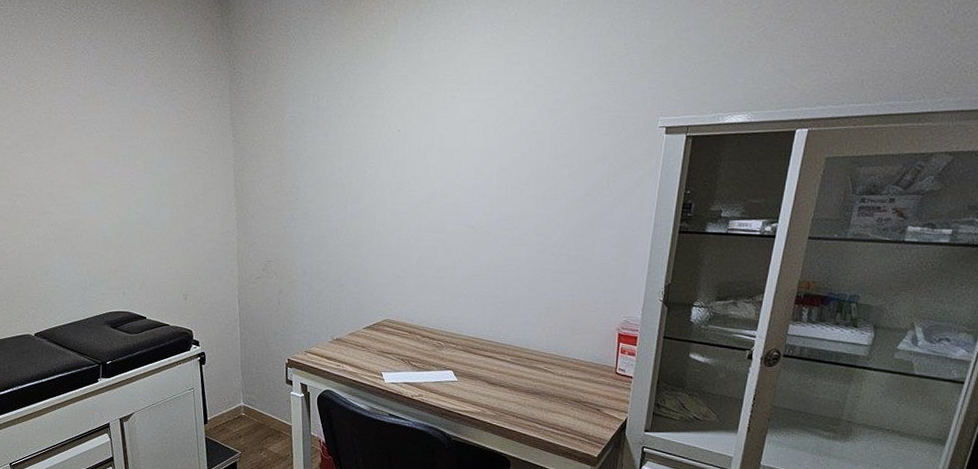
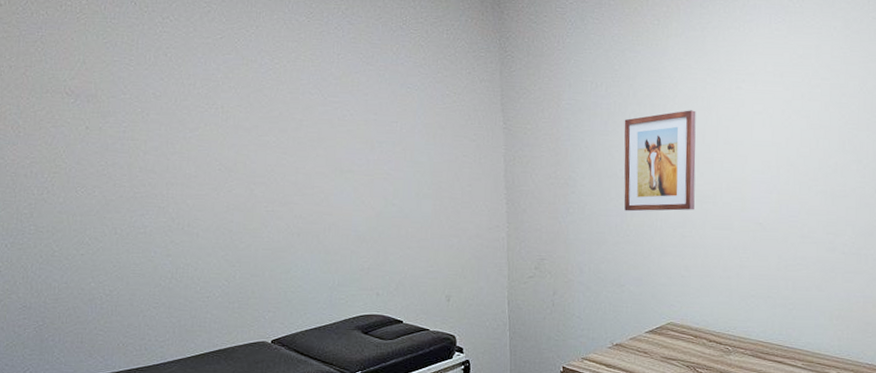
wall art: none [344,119,412,217] -> present [624,110,696,212]

